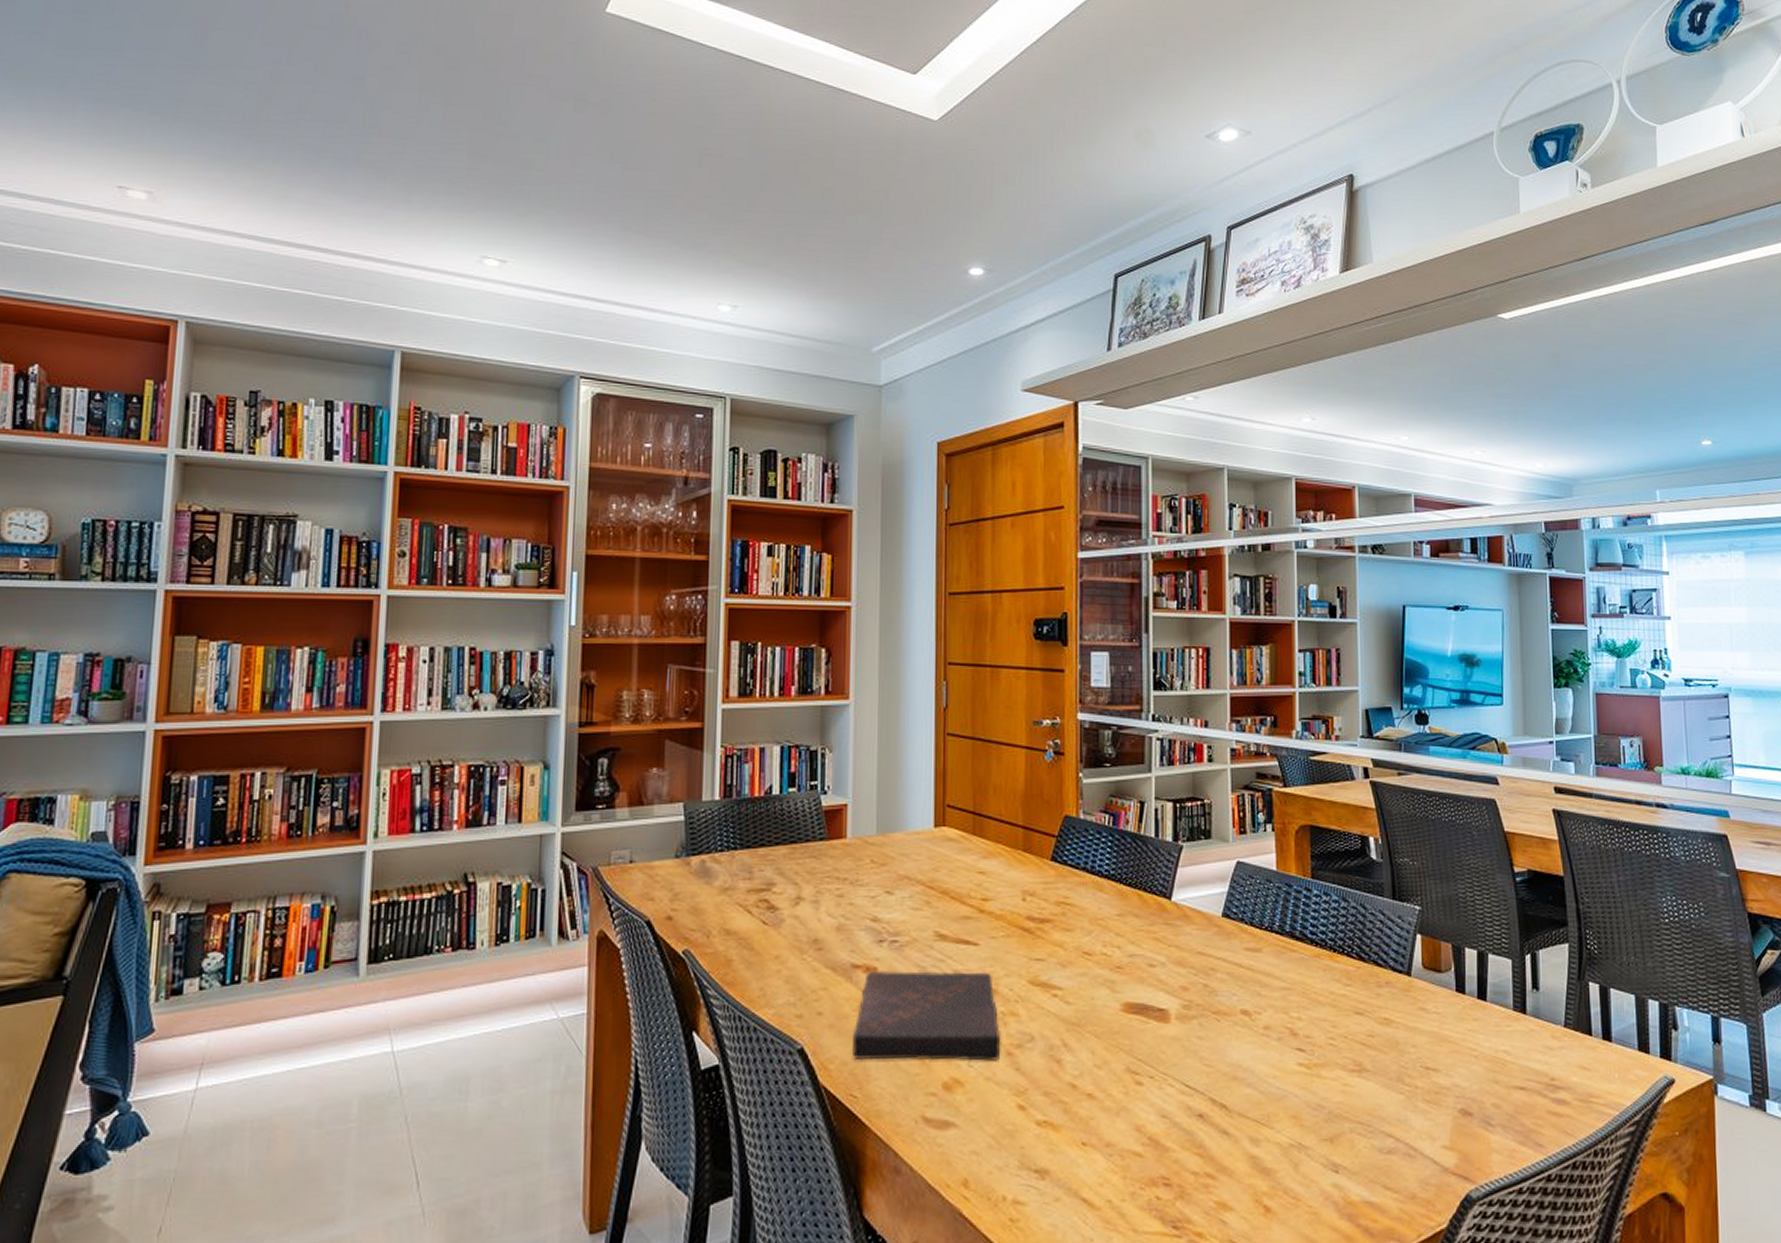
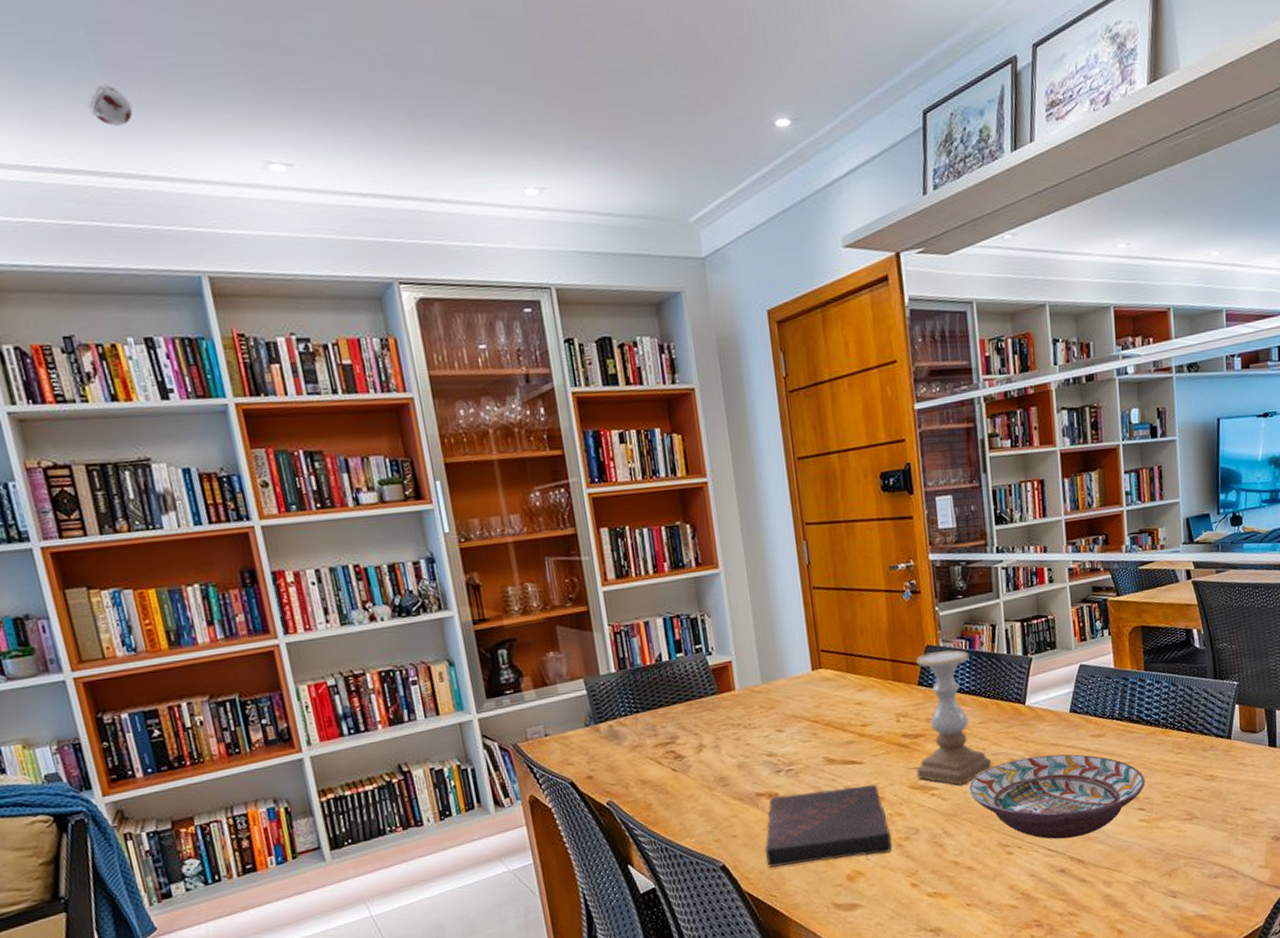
smoke detector: none [335,177,374,213] -> present [88,84,133,126]
candle holder: none [1038,824,1127,988] -> present [916,650,992,786]
decorative bowl: none [1098,965,1307,1075] -> present [969,754,1146,840]

